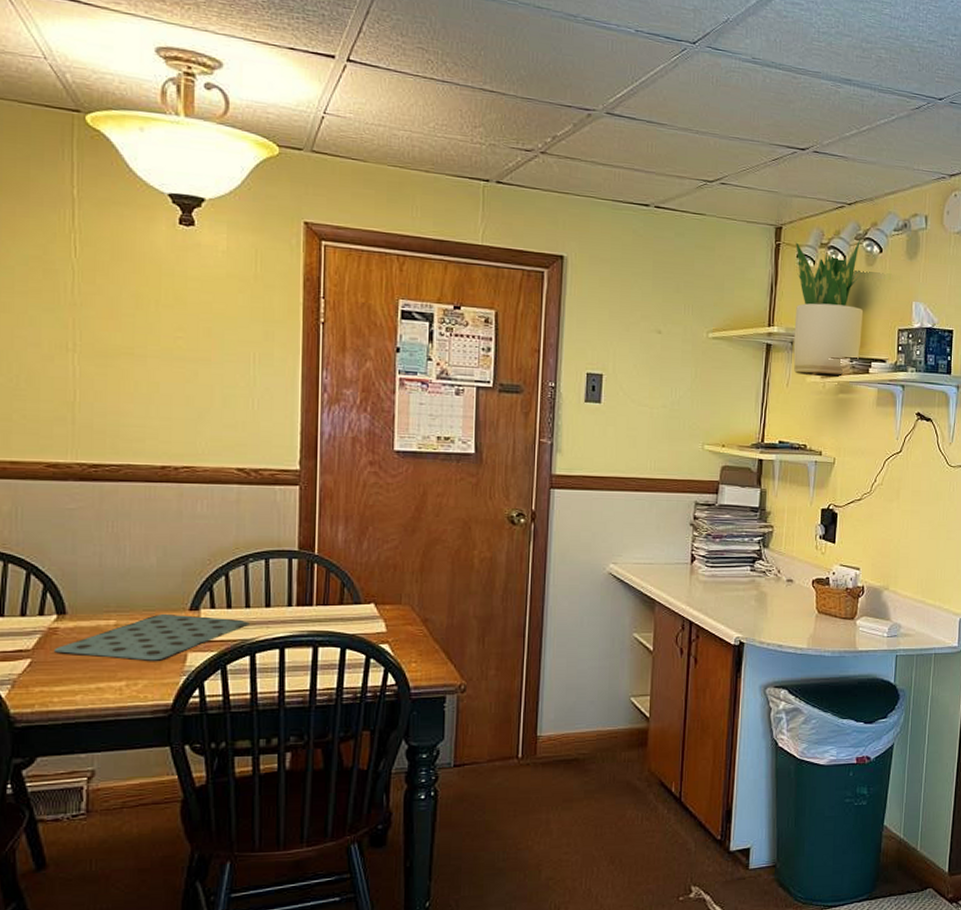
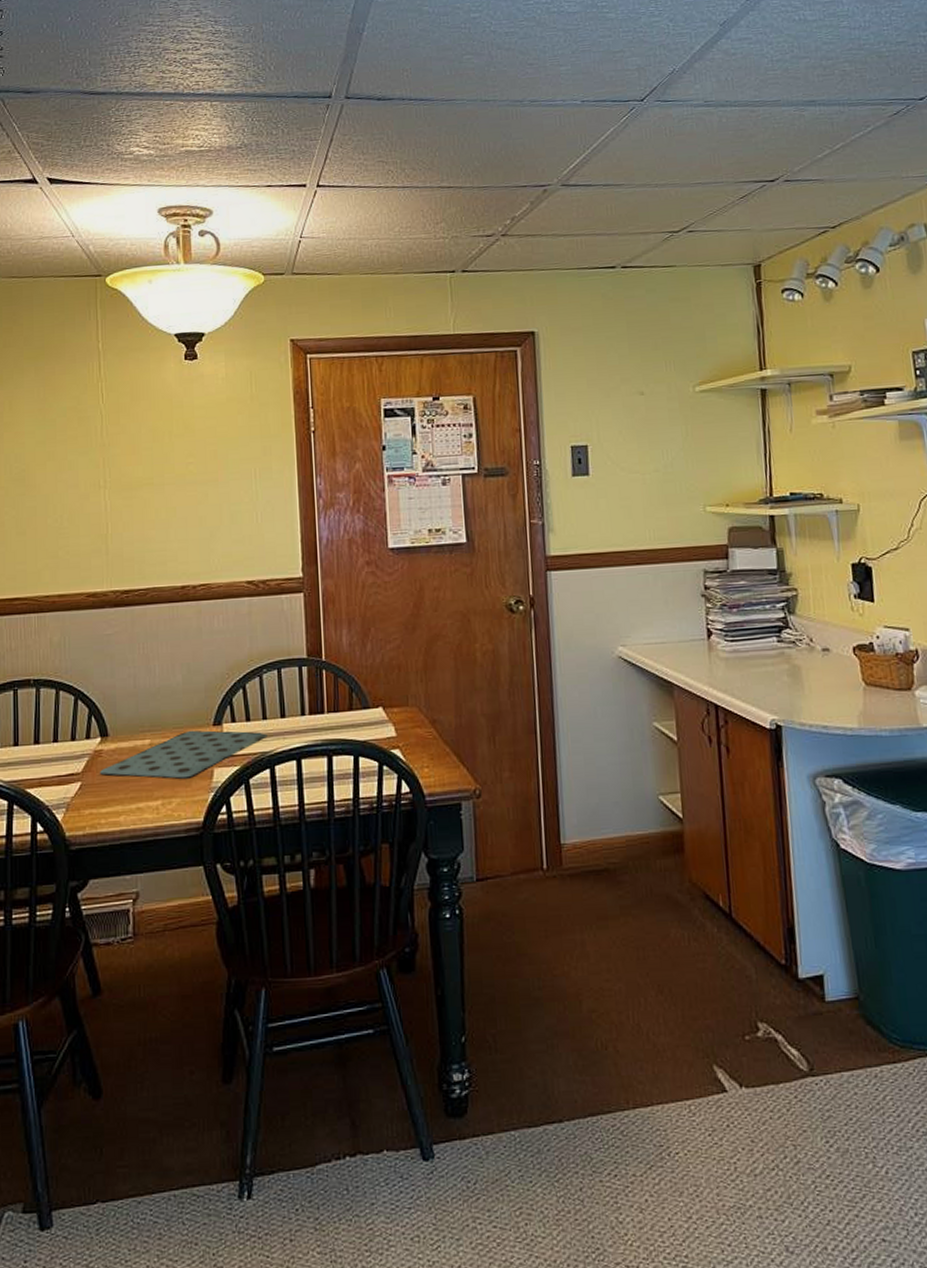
planter: present [793,238,864,378] -> none [778,260,871,418]

